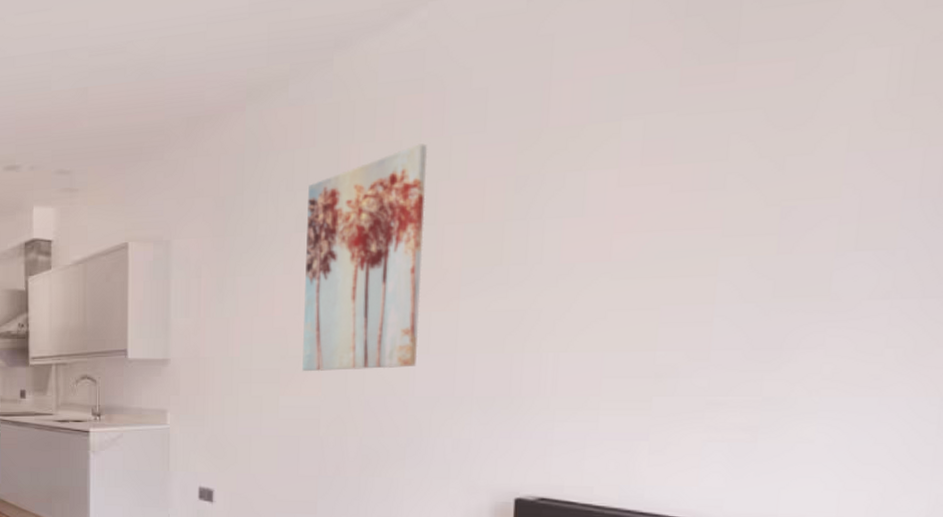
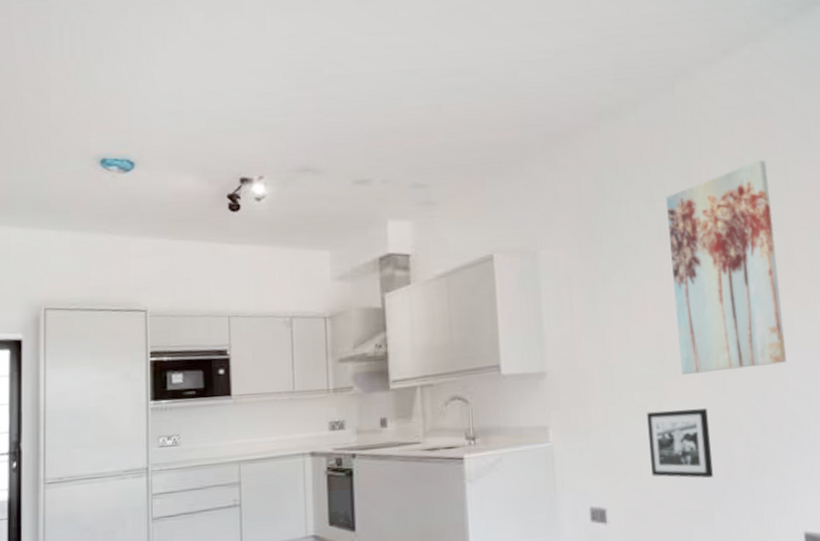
picture frame: none [261,404,323,473] -> present [647,408,713,479]

